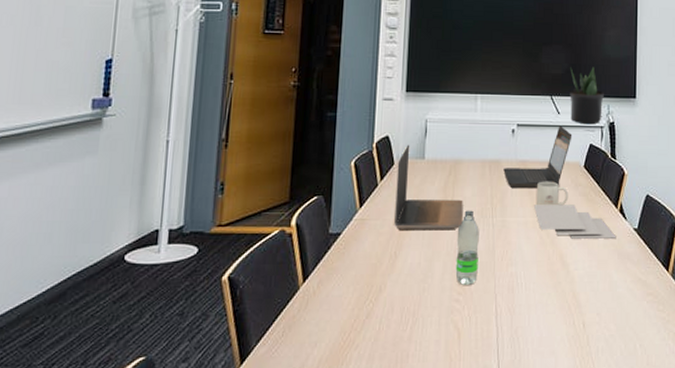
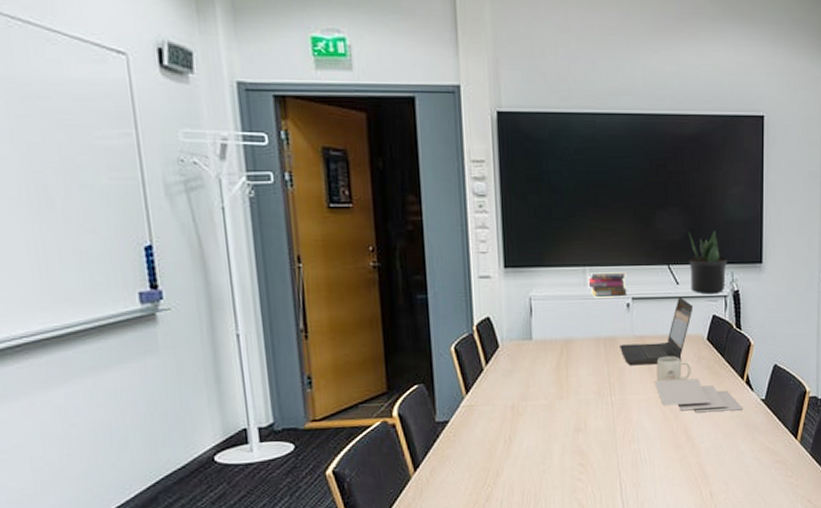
laptop computer: present [394,144,463,231] -> none [502,325,579,415]
bottle: present [455,210,479,285] -> none [574,390,599,464]
books: none [478,100,513,122] -> present [588,272,627,297]

